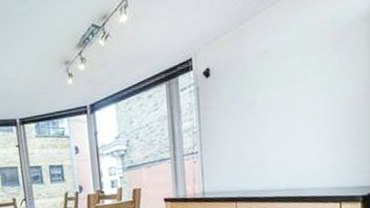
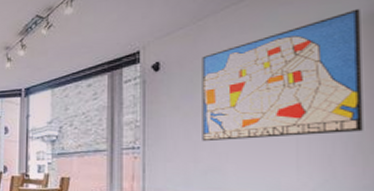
wall art: none [244,8,361,140] -> present [202,8,363,142]

